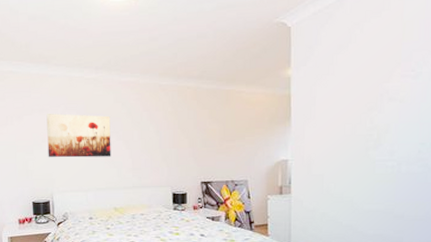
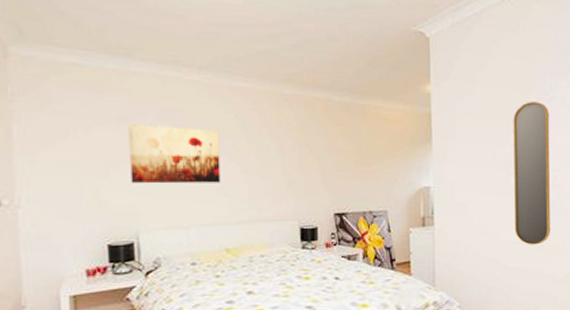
home mirror: none [373,78,415,214] -> present [513,101,551,245]

